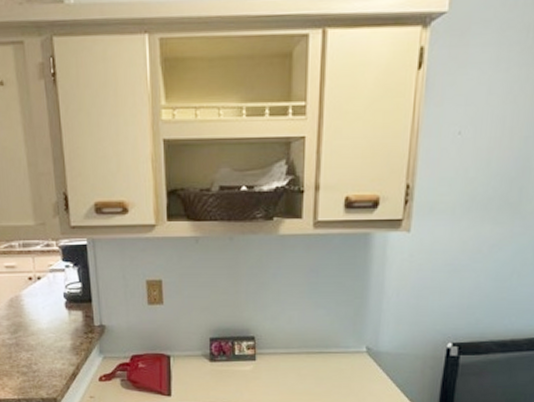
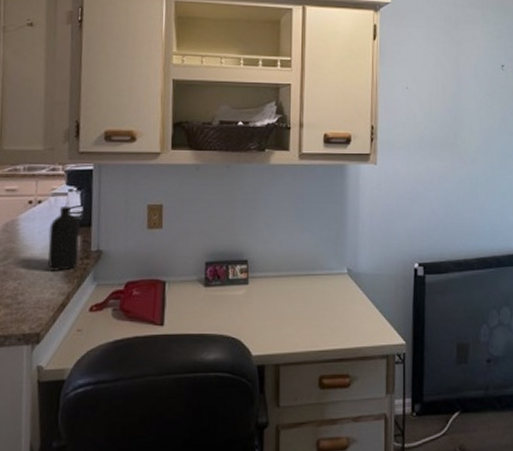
bottle: none [51,281,84,344] -> present [48,205,81,271]

